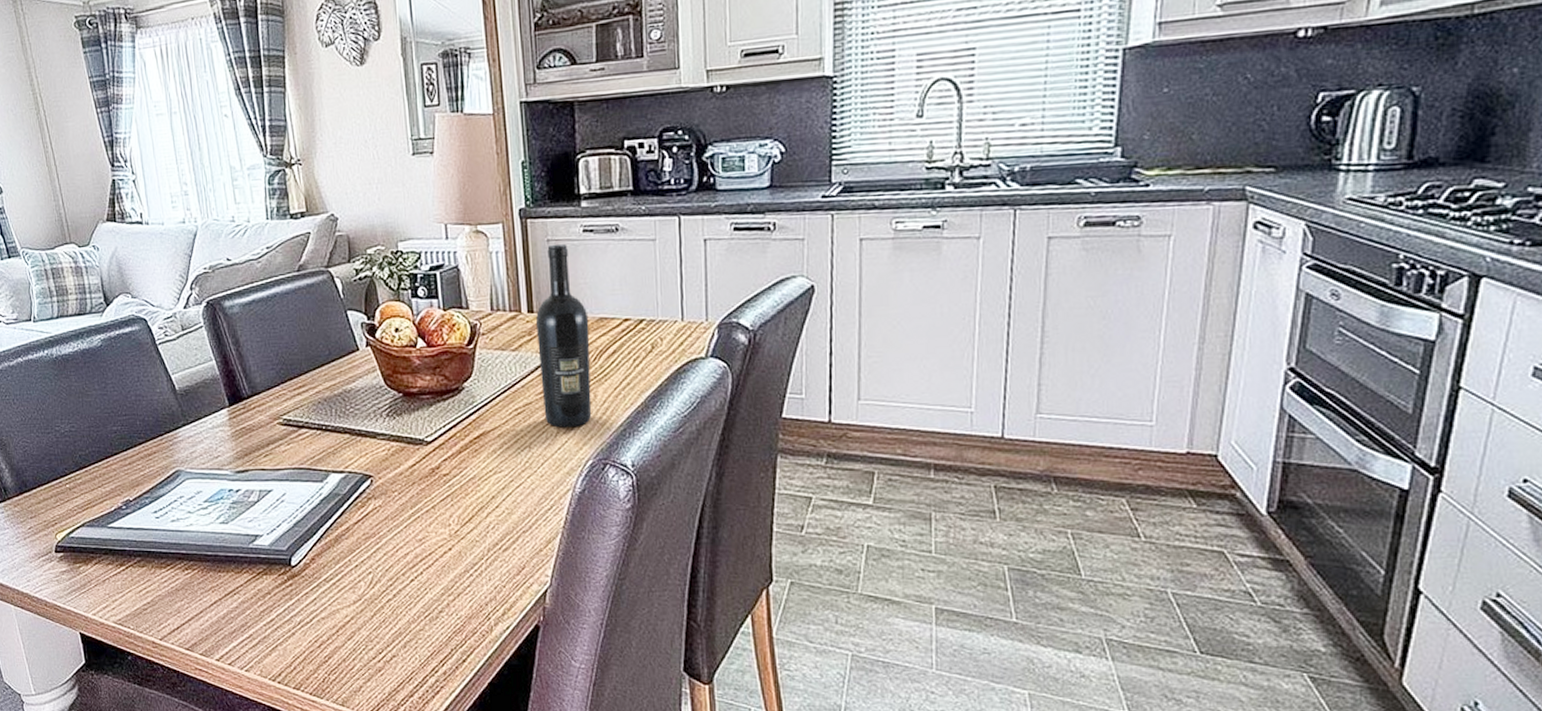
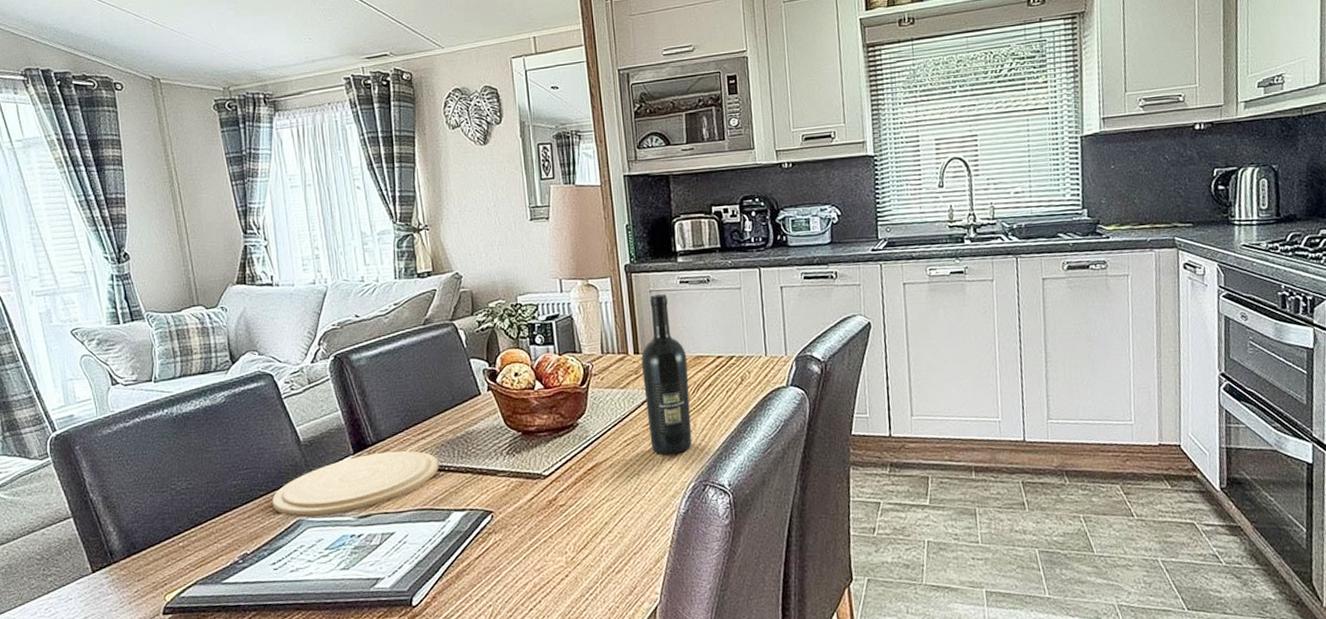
plate: none [151,405,316,467] -> present [272,450,439,516]

